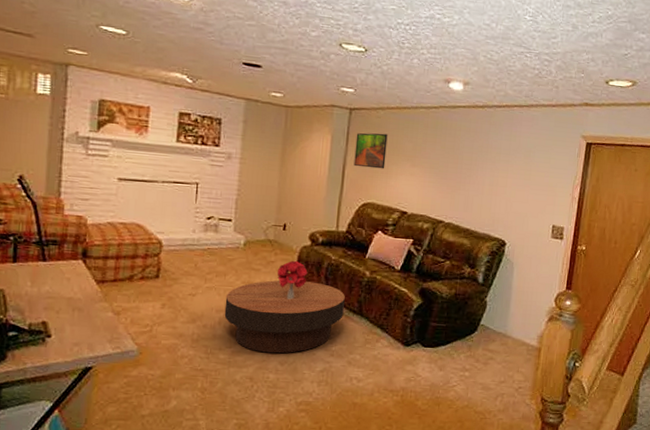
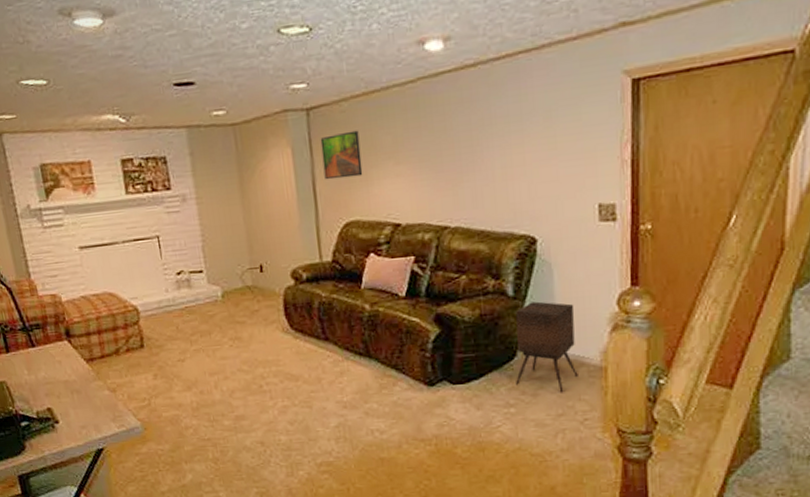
coffee table: present [224,280,345,354] -> none [215,326,349,414]
bouquet: present [277,260,308,300] -> none [264,305,299,351]
side table: none [472,290,525,365] -> present [515,301,578,393]

